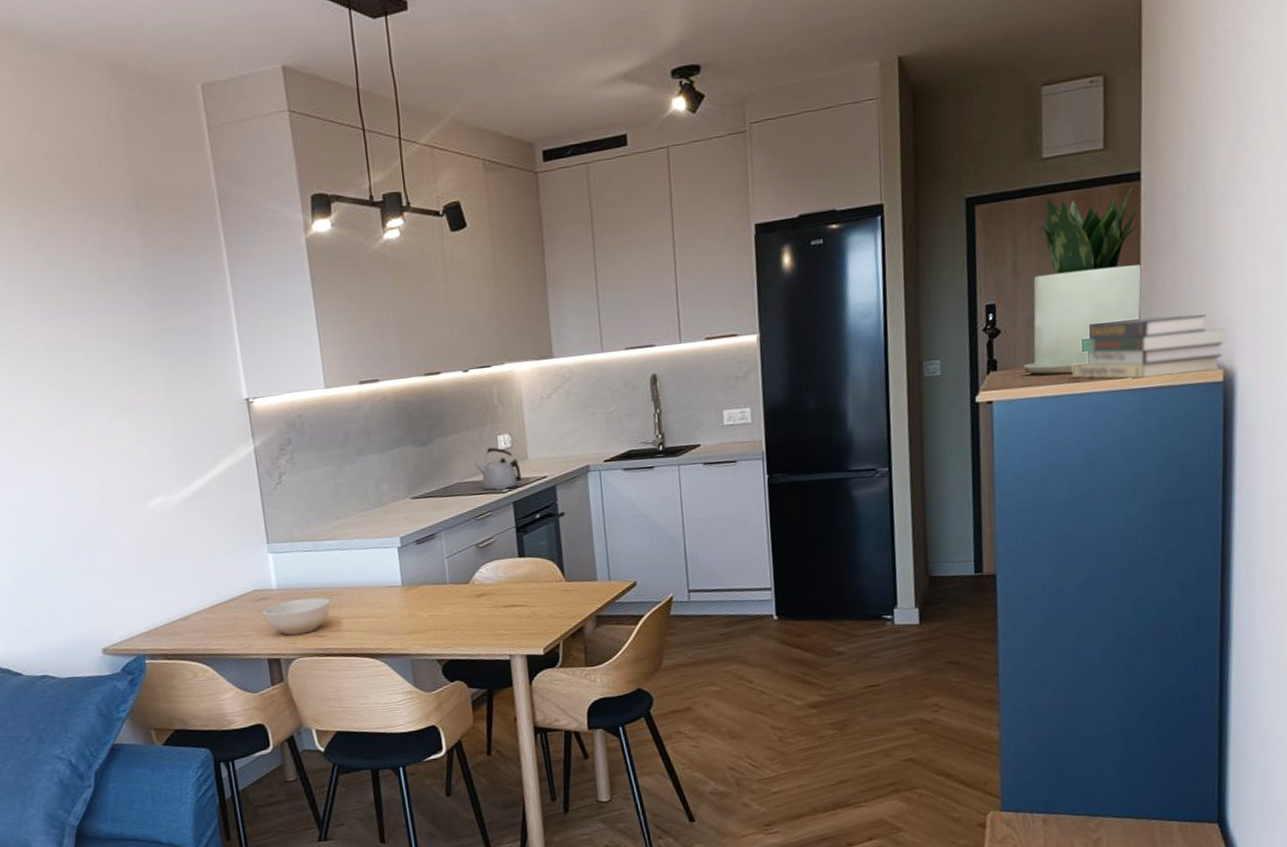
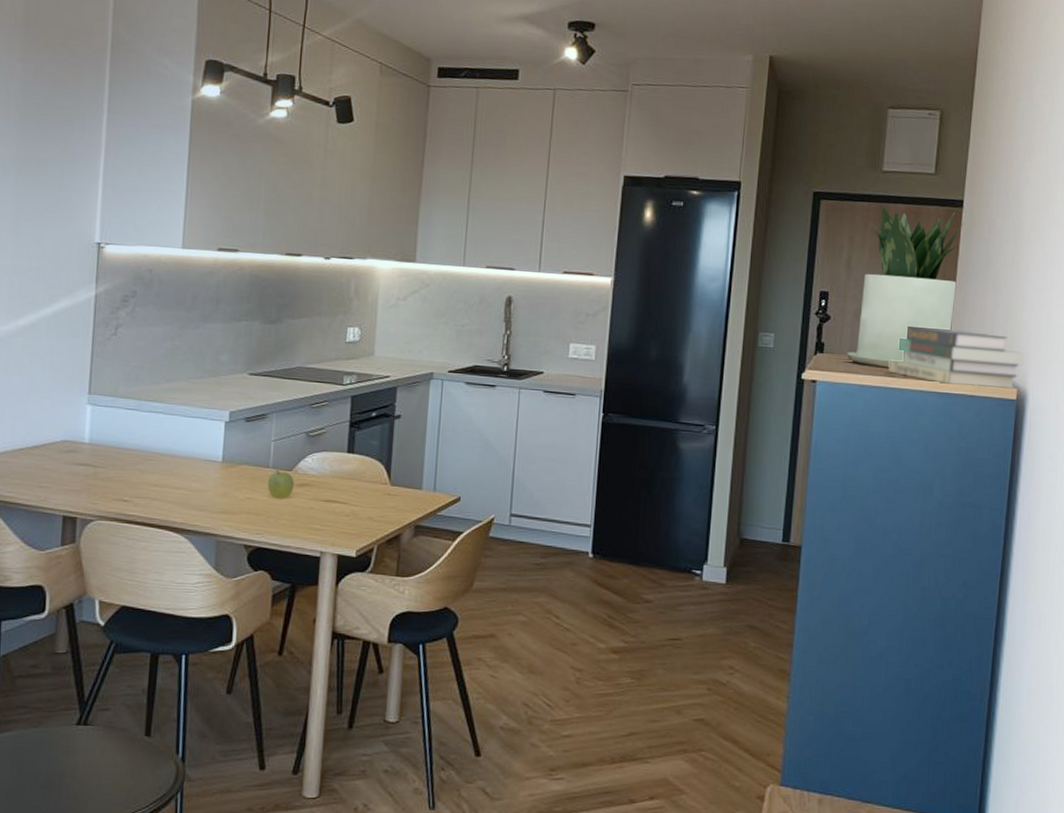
bowl: present [262,597,331,636] -> none [68,457,144,496]
fruit: none [447,585,474,612] -> present [267,470,295,499]
kettle: present [474,447,522,490] -> none [319,337,365,382]

